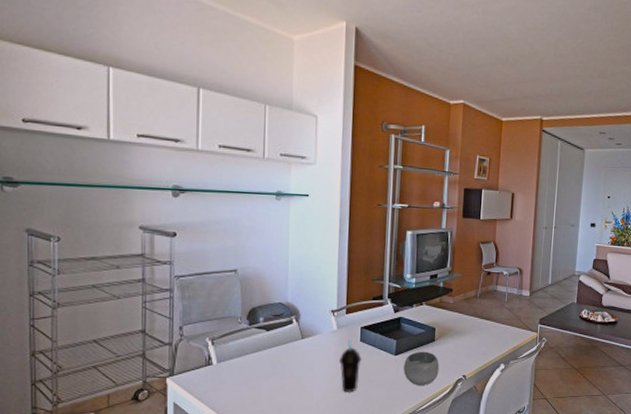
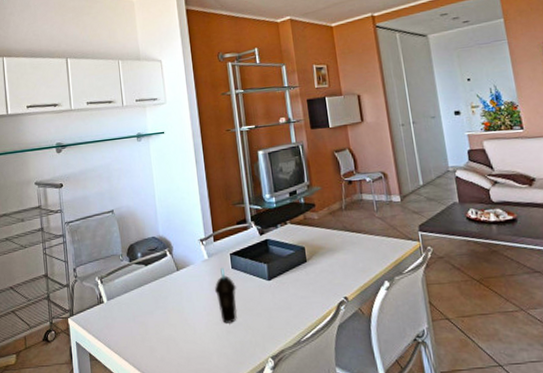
bowl: present [403,351,439,385] -> none [279,273,318,312]

